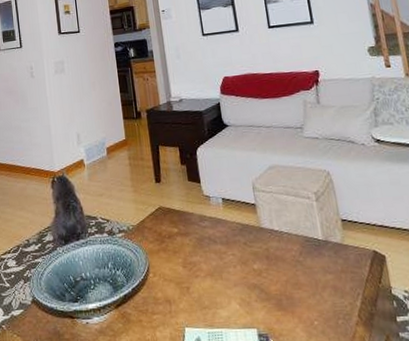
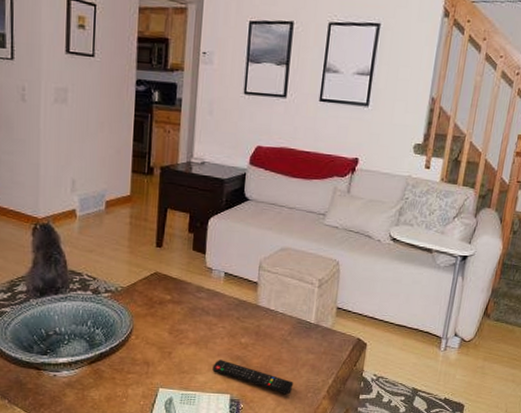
remote control: none [232,290,320,324] -> present [212,360,294,395]

